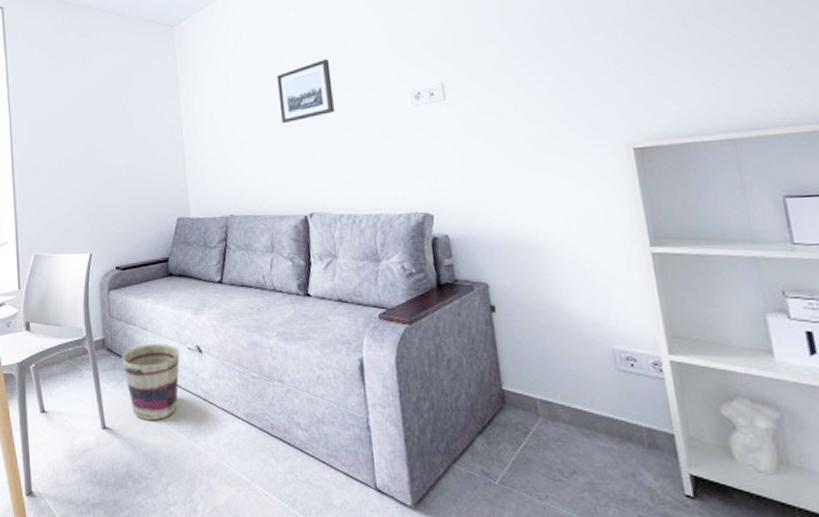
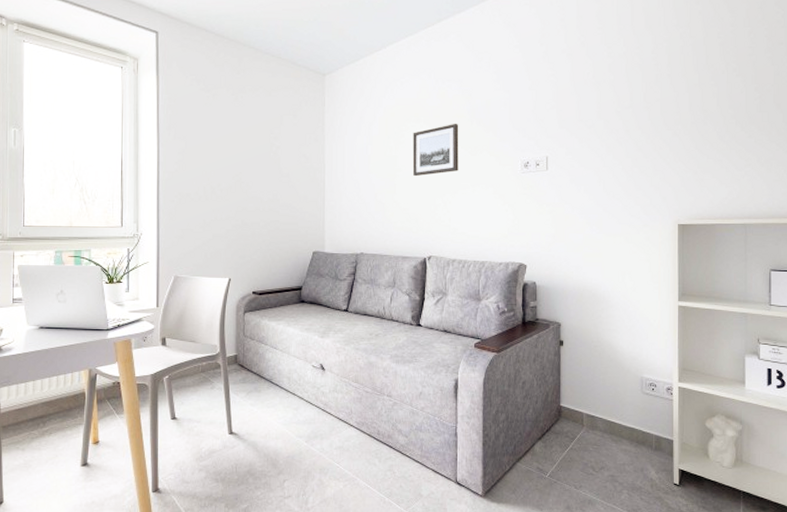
basket: present [121,343,180,420] -> none [251,361,305,427]

